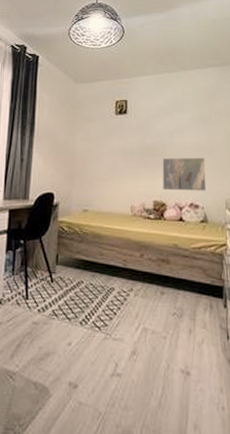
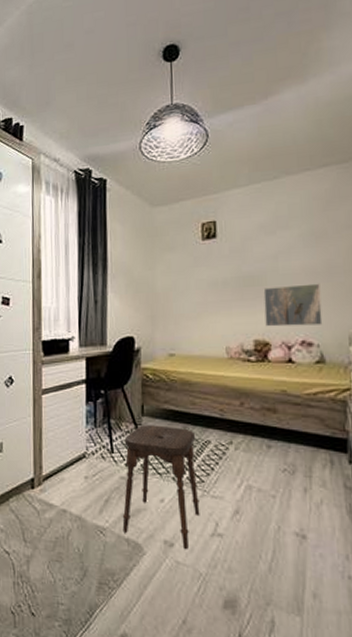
stool: none [31,273,102,391] -> present [122,425,200,550]

